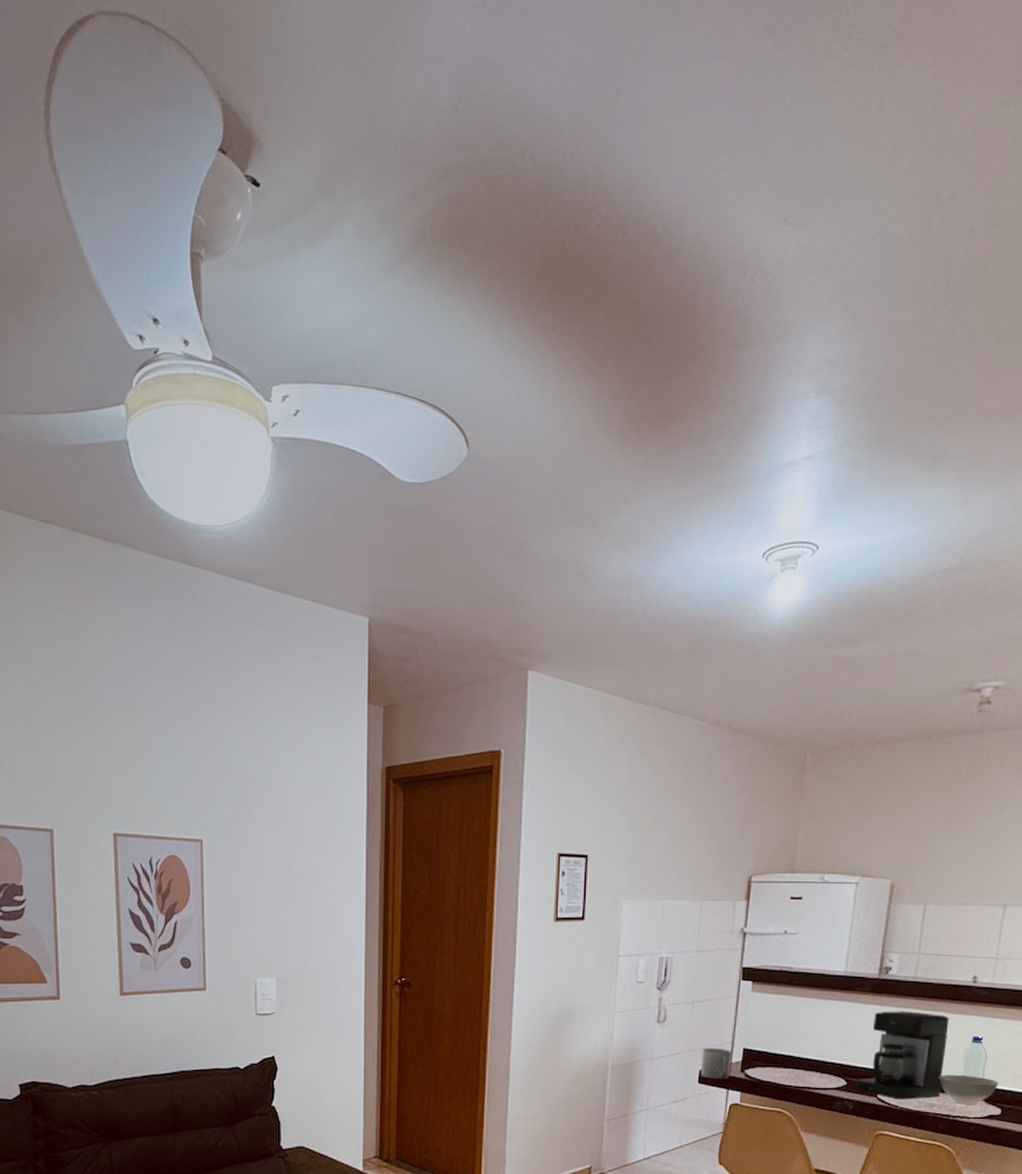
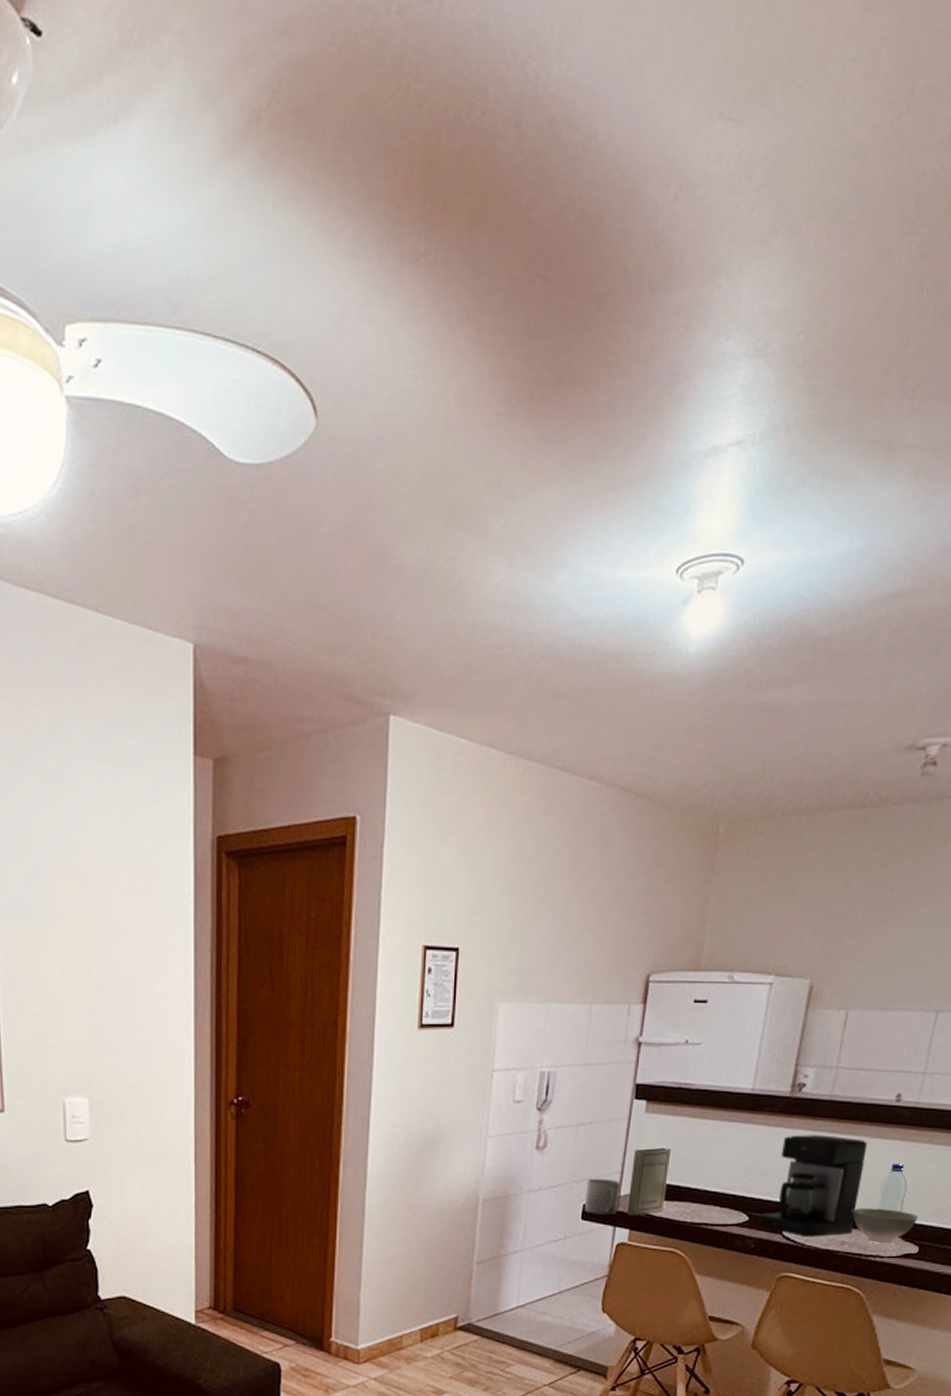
book: none [738,1022,776,1080] -> present [626,1148,672,1216]

